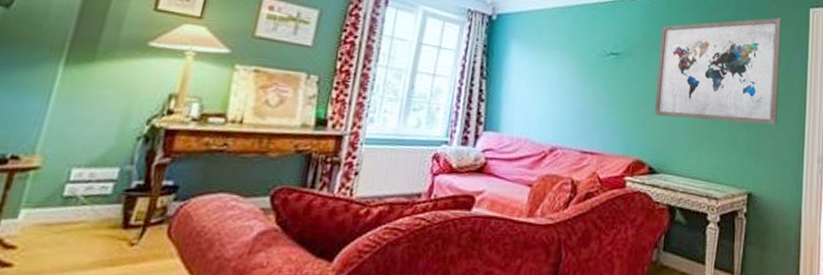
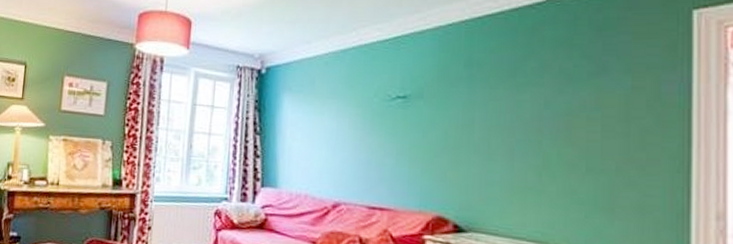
wall art: present [654,17,781,125] -> none [457,29,643,171]

